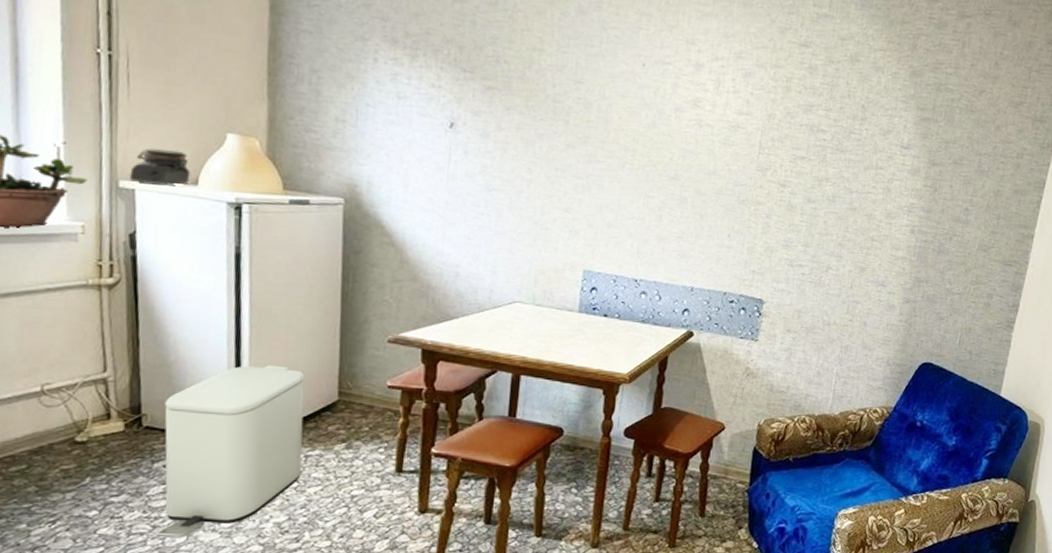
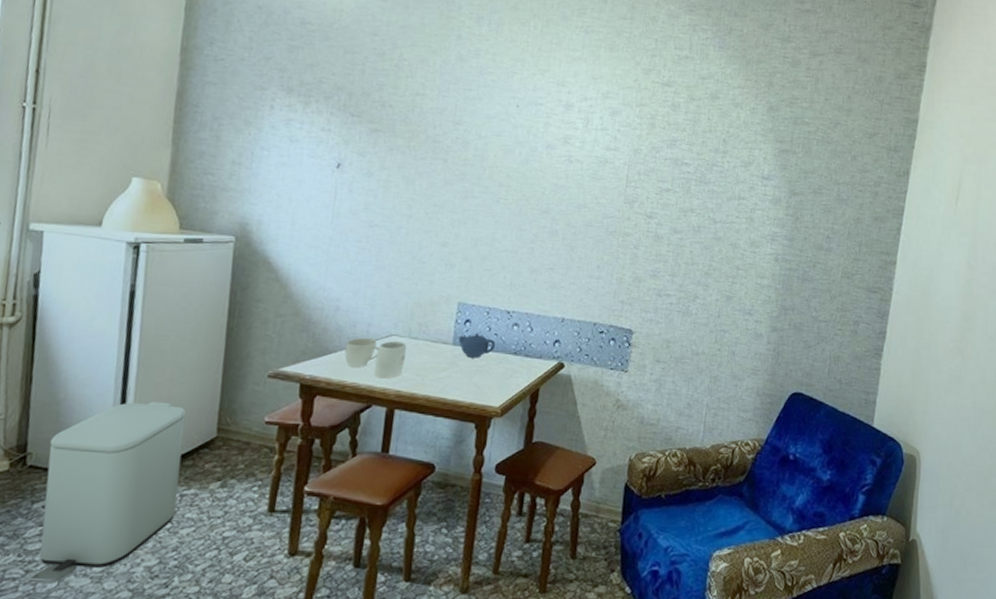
jar: present [129,148,191,186] -> none [39,193,96,227]
cup: none [466,303,502,334] -> present [344,337,379,368]
mug: none [497,308,531,345] -> present [373,341,407,379]
teapot: none [584,301,623,326] -> present [458,334,496,358]

